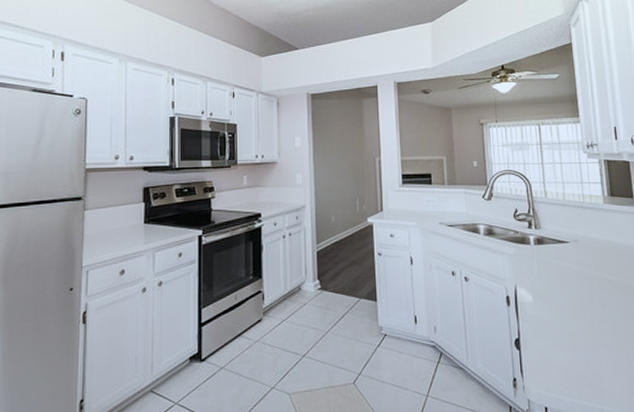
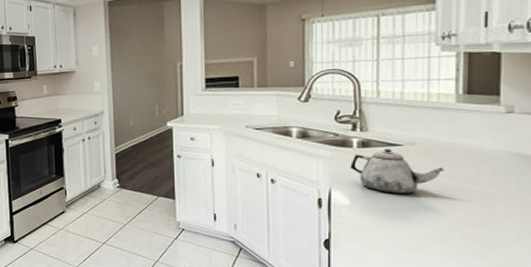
teapot: none [530,246,603,289] -> present [350,149,444,193]

